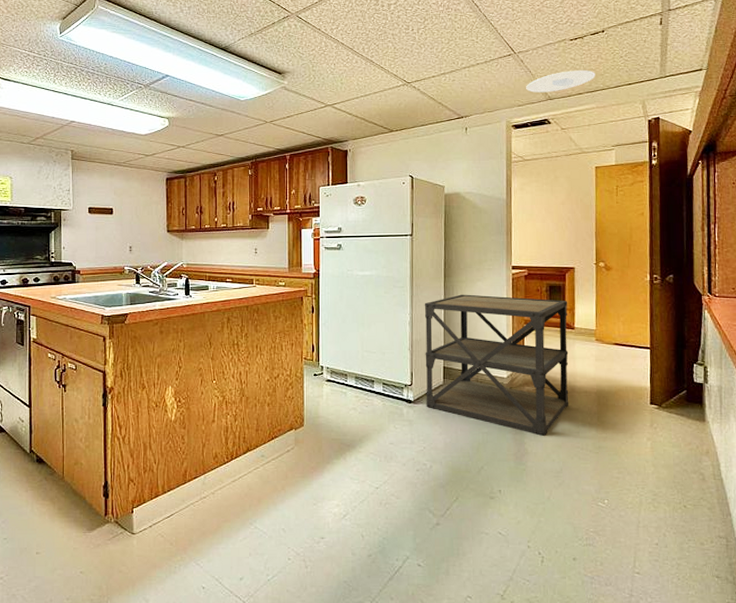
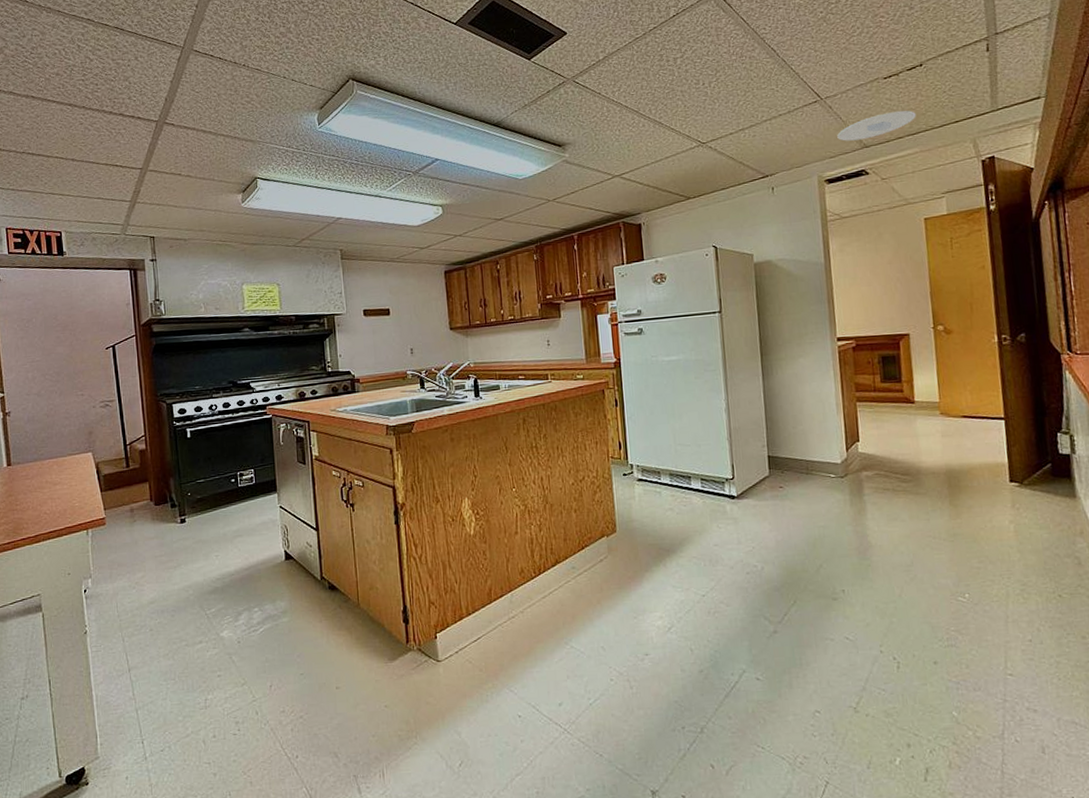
shelving unit: present [424,294,569,437] -> none [740,371,915,527]

